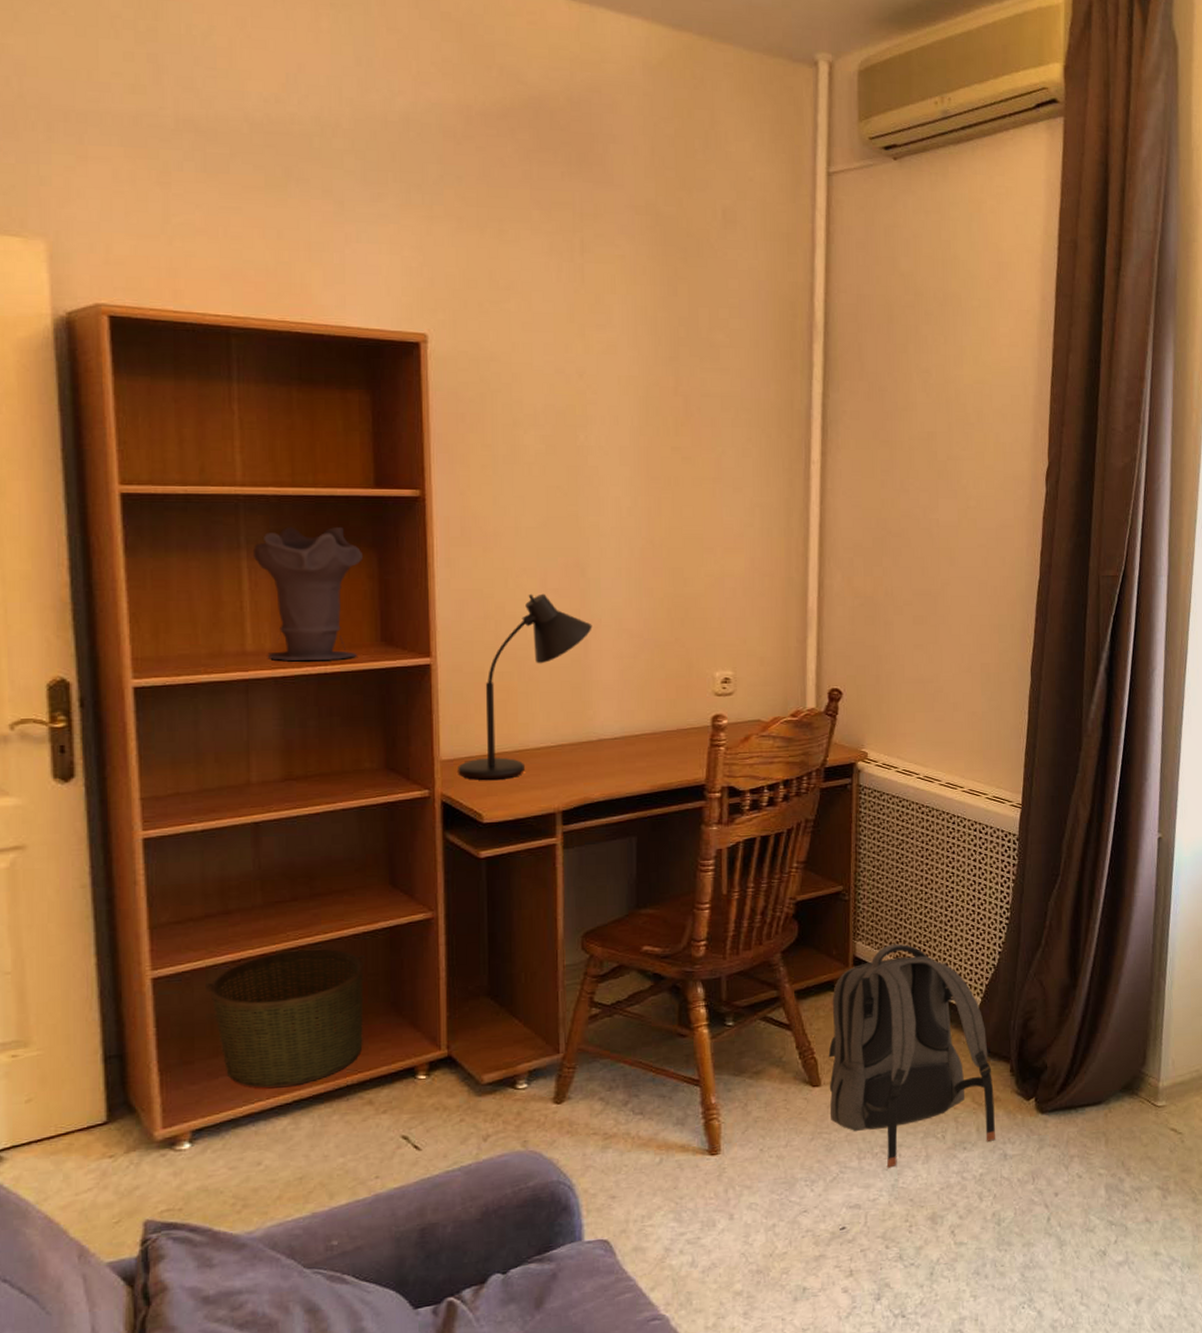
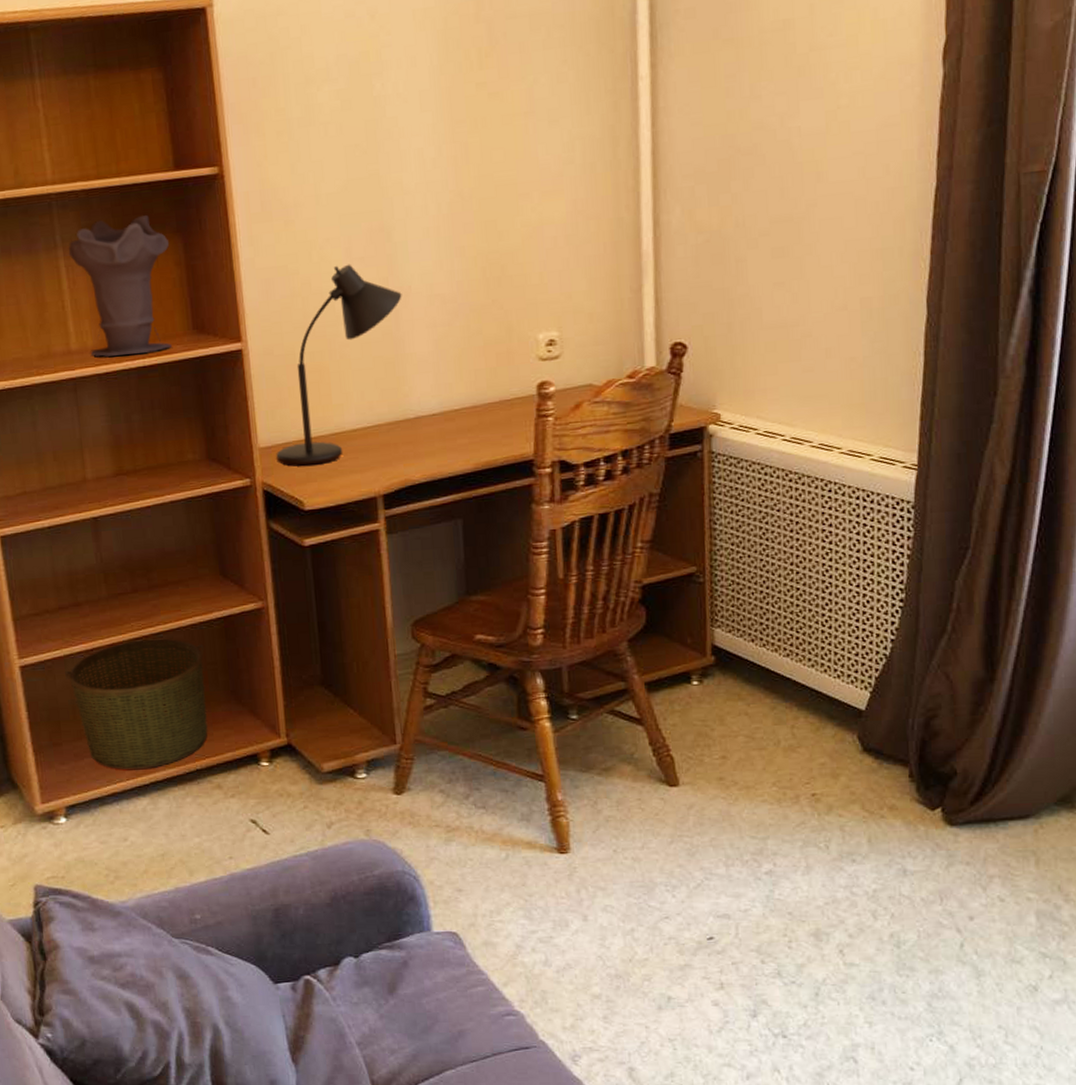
backpack: present [828,943,996,1168] -> none [686,630,893,877]

